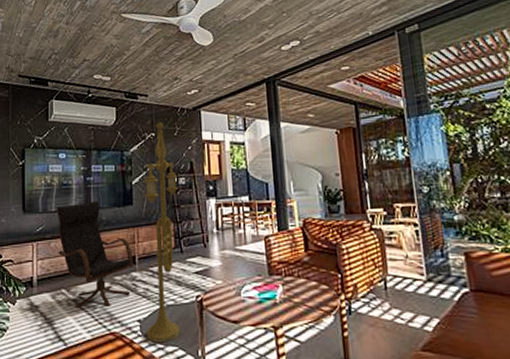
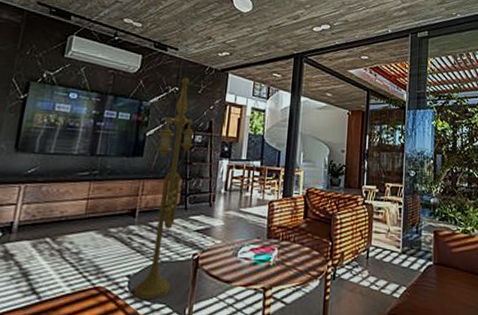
lounge chair: present [56,201,134,308] -> none [49,147,134,261]

